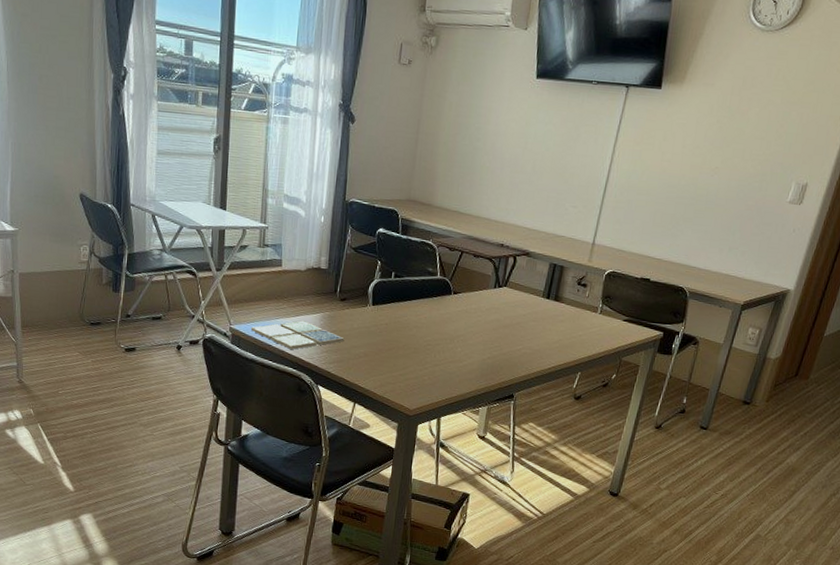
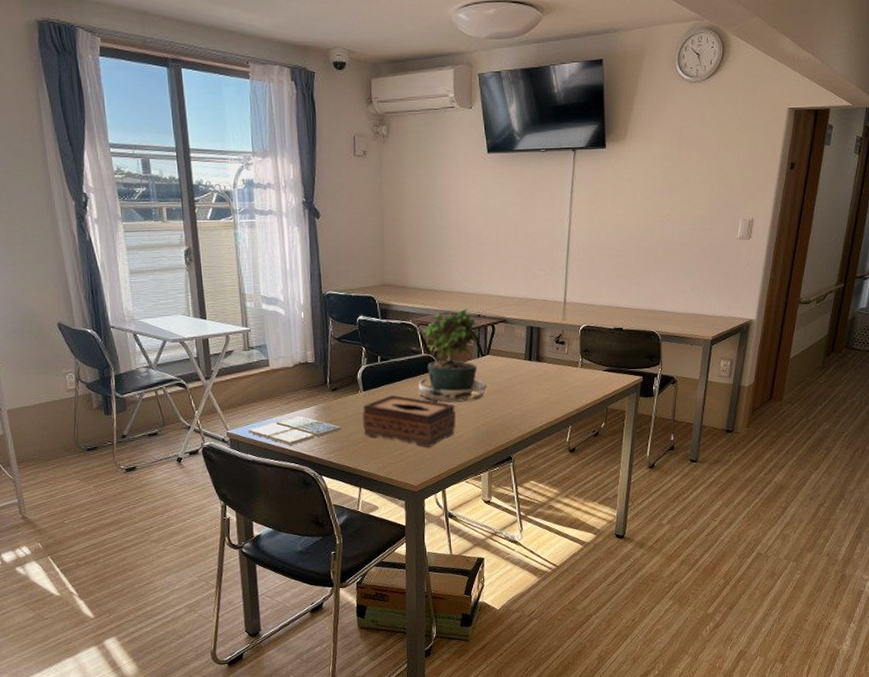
tissue box: none [366,313,464,372] -> present [362,395,456,447]
potted plant: none [427,234,500,331] -> present [417,306,488,402]

